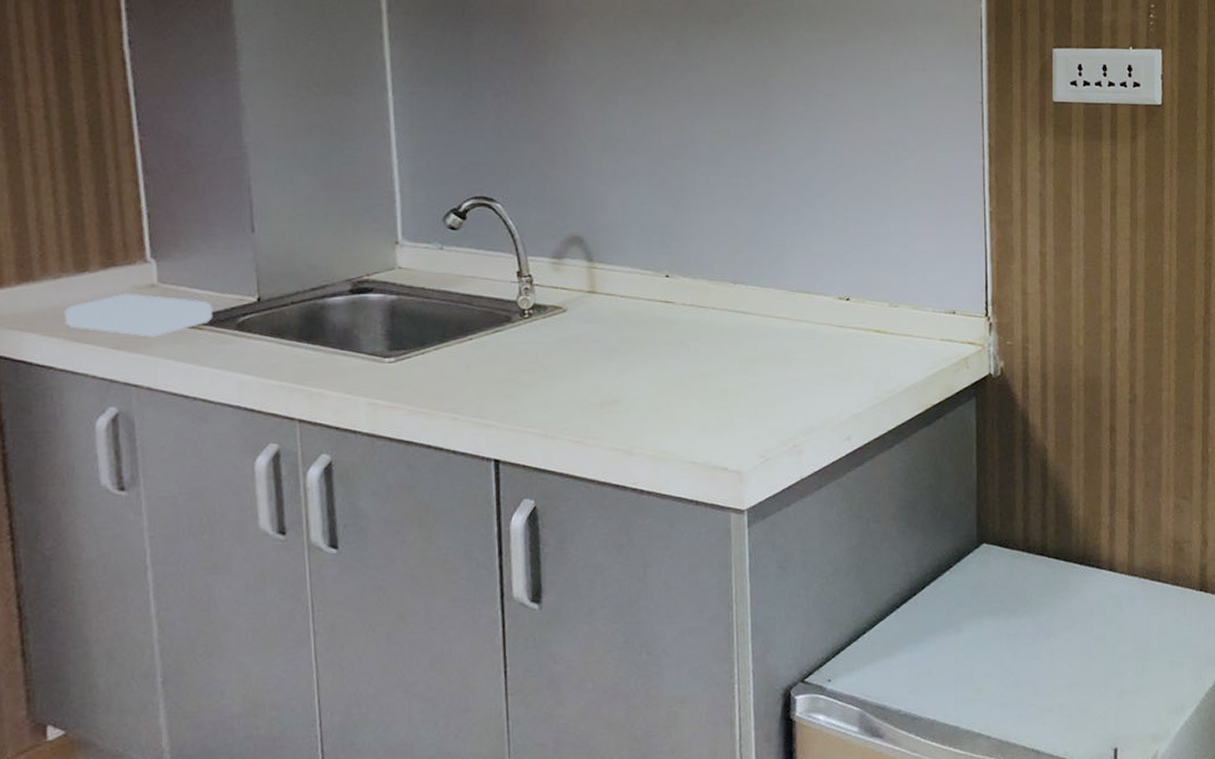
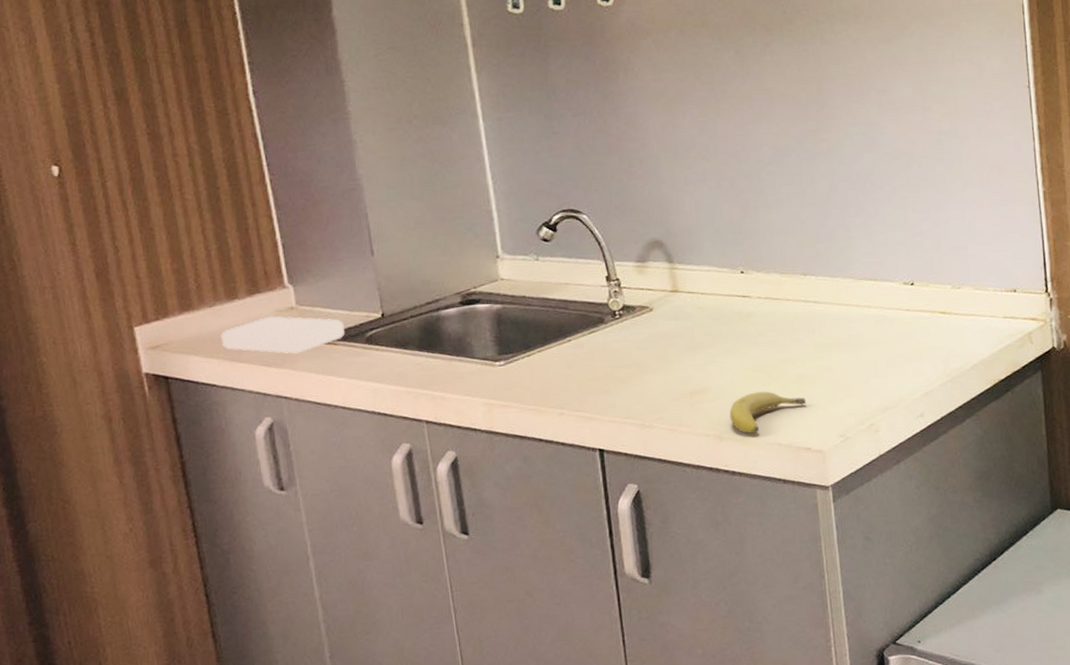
fruit: none [642,405,726,451] -> present [729,391,806,434]

